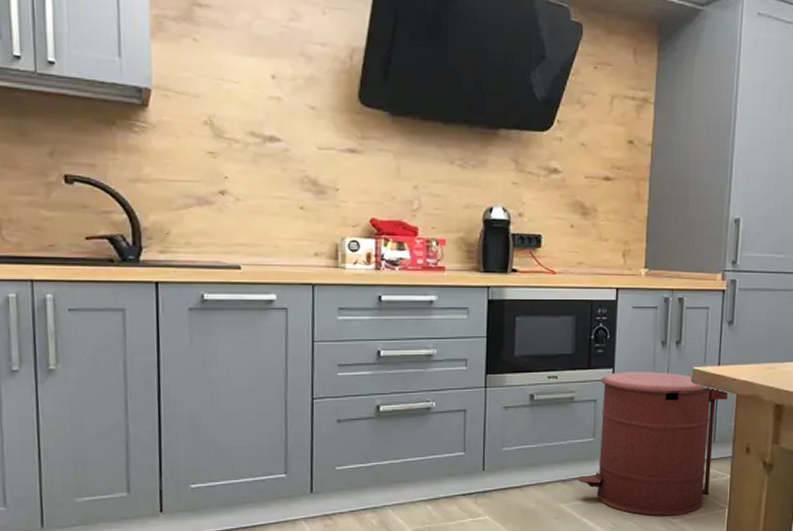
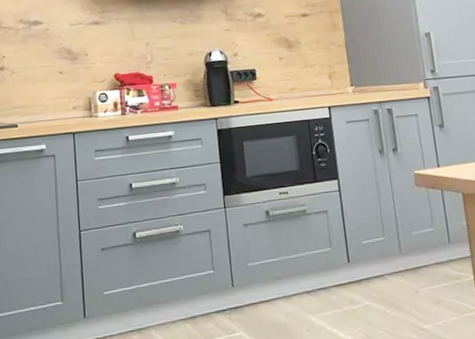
trash can: present [577,371,728,516] -> none [321,178,456,323]

